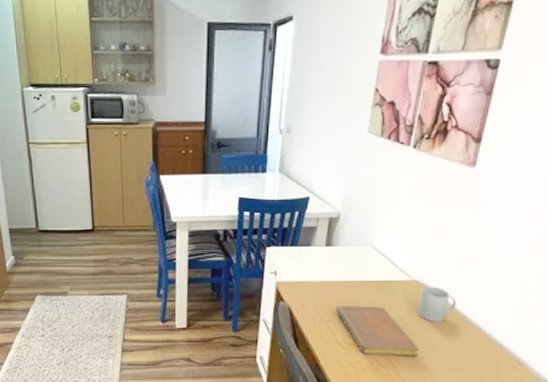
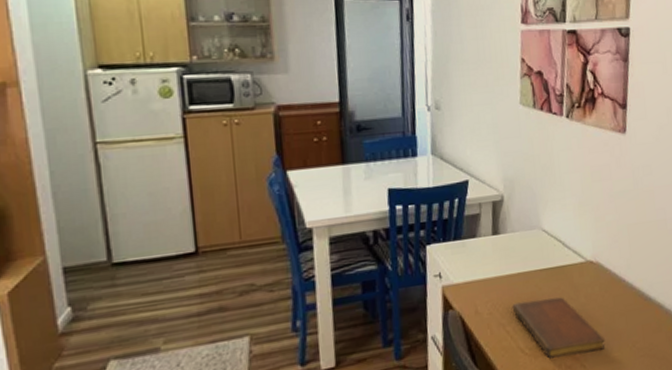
mug: present [417,286,456,322] -> none [596,264,632,306]

